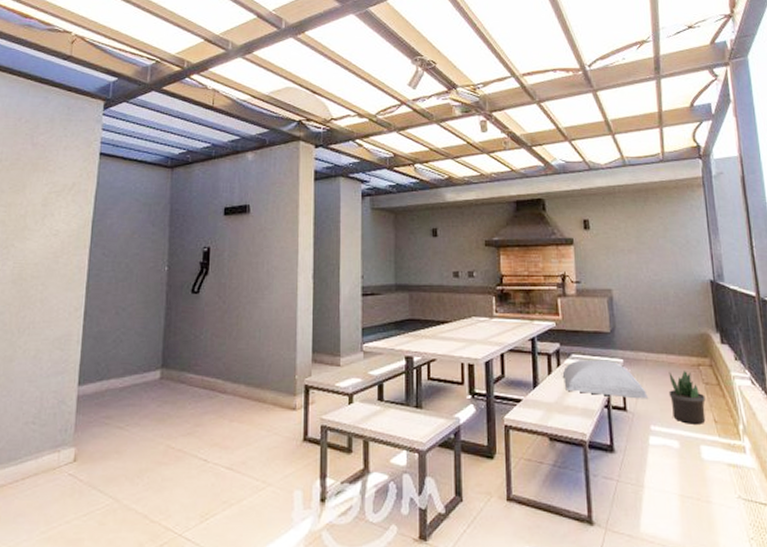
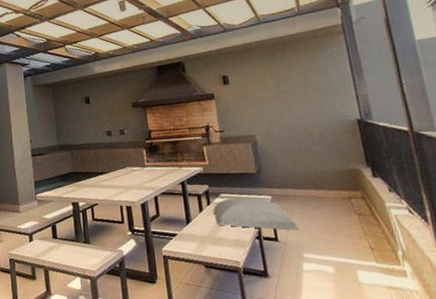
planter: present [668,371,706,424] -> none [318,204,361,252]

